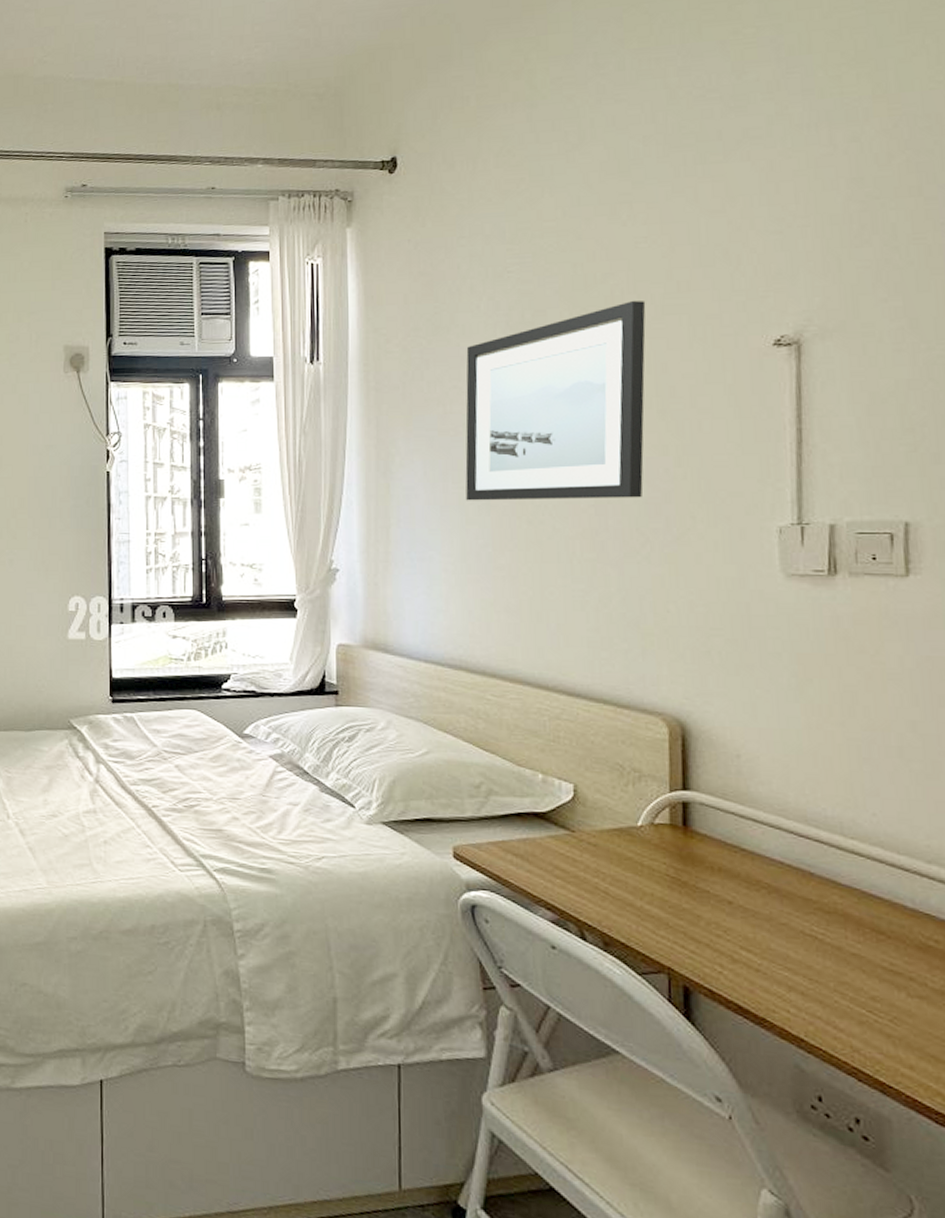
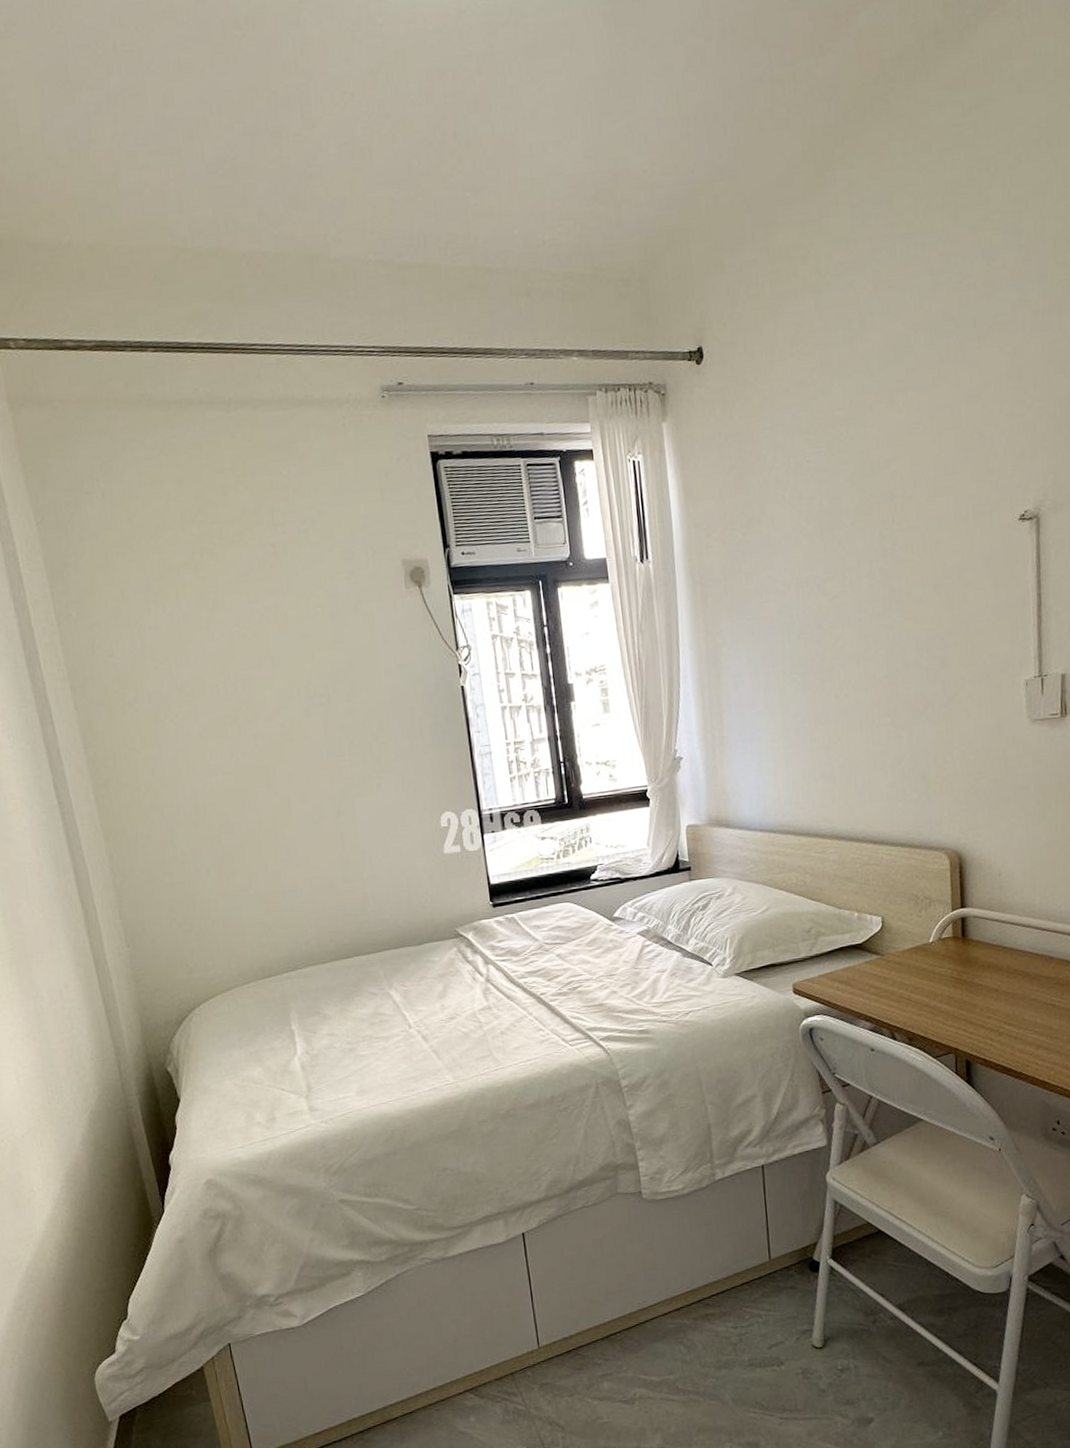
wall art: present [465,300,646,501] -> none [776,484,924,683]

